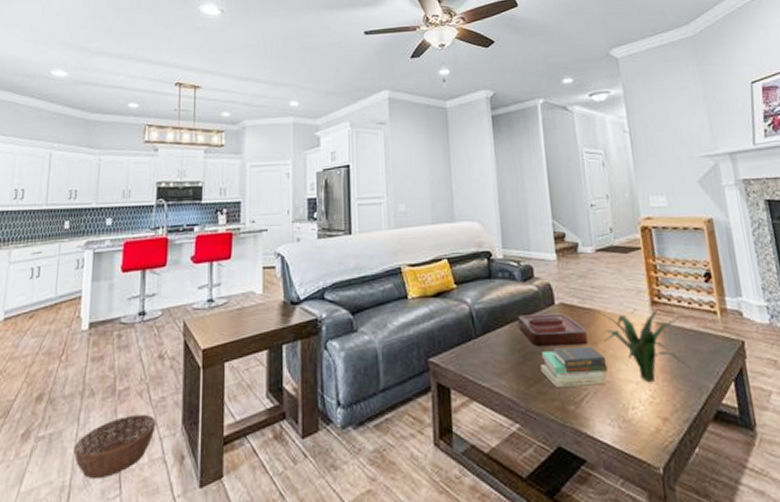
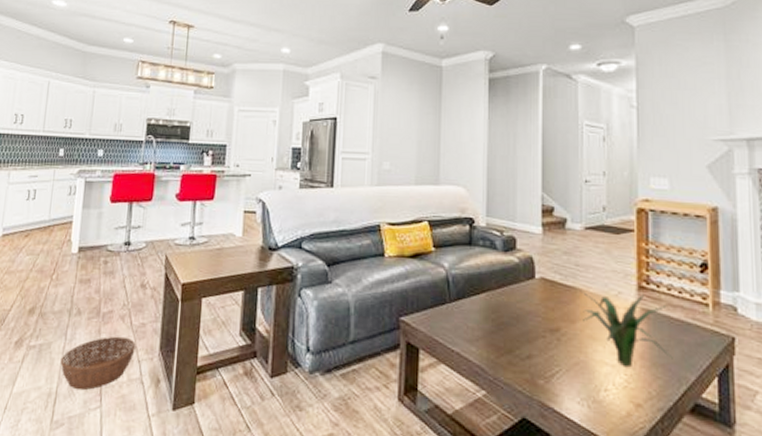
decorative tray: present [518,313,588,346] -> none [495,285,565,321]
books: present [540,347,608,387] -> none [513,322,583,363]

